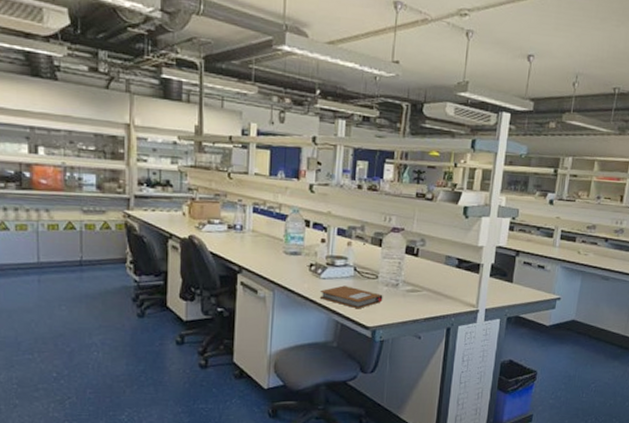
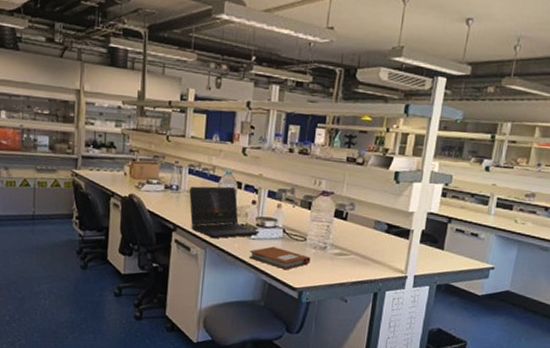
laptop computer: none [254,225,330,280] -> present [189,186,260,239]

